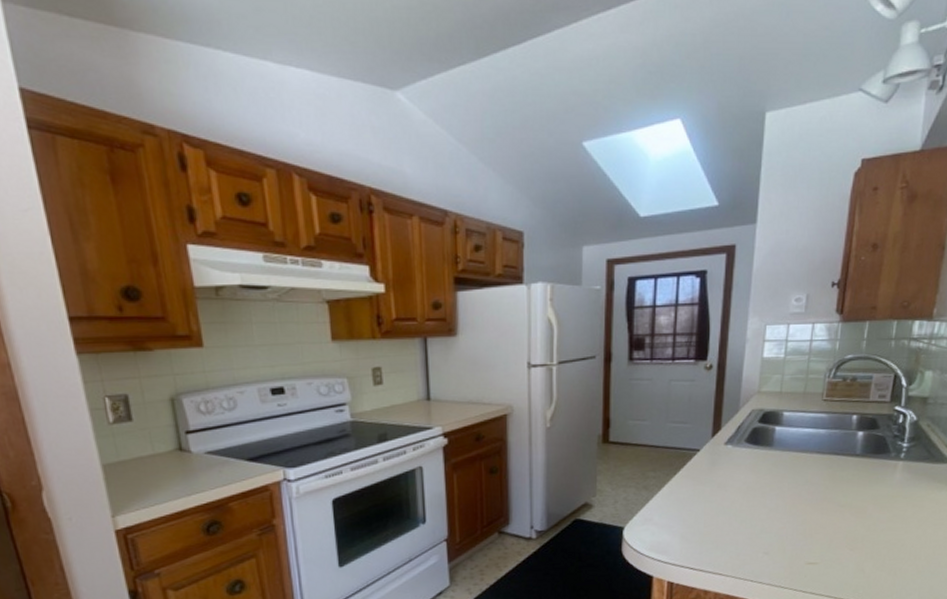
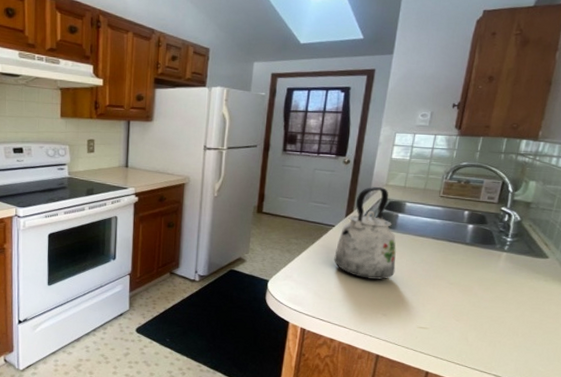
kettle: none [702,395,776,513] -> present [334,187,396,280]

